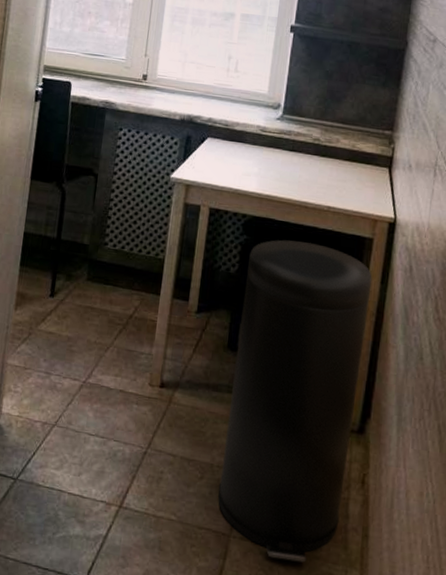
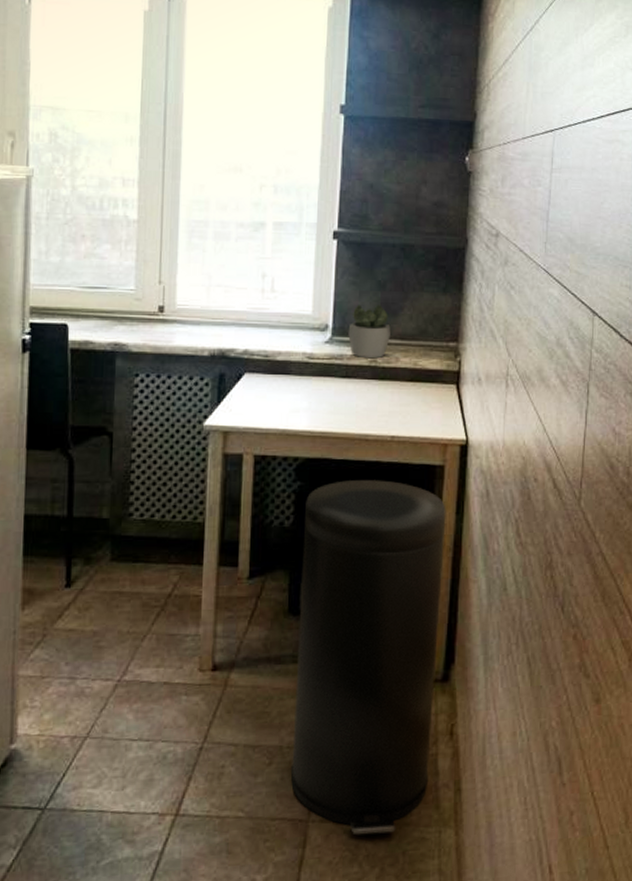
succulent plant: none [296,89,334,138] -> present [348,304,391,359]

